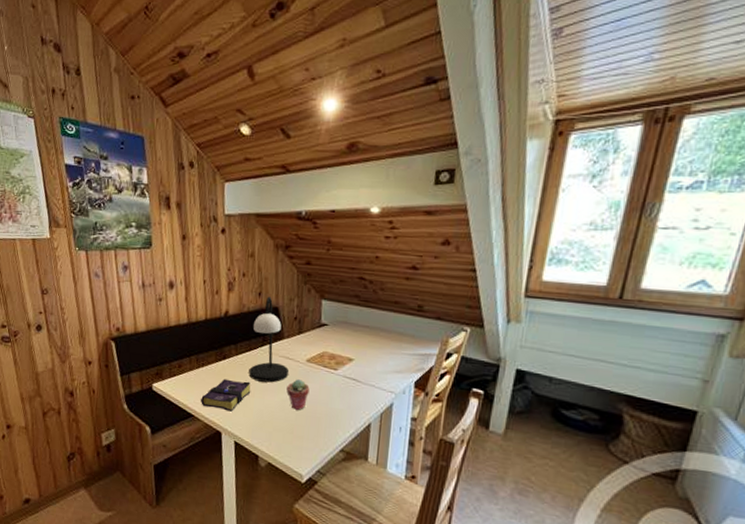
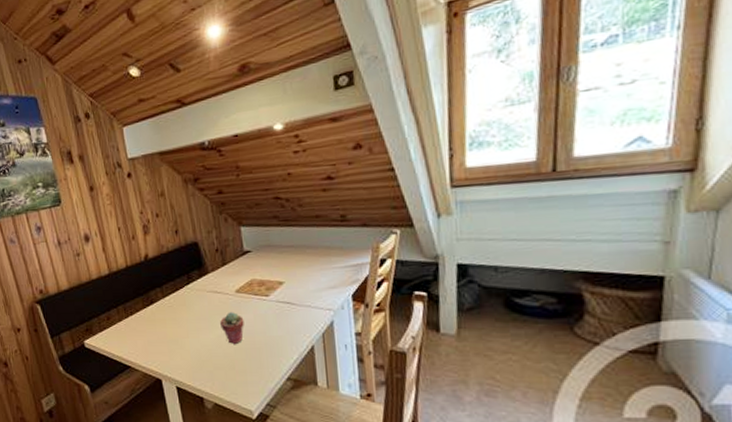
book: present [201,379,251,412] -> none [135,323,185,357]
table lamp: present [248,296,289,383] -> none [175,233,220,321]

